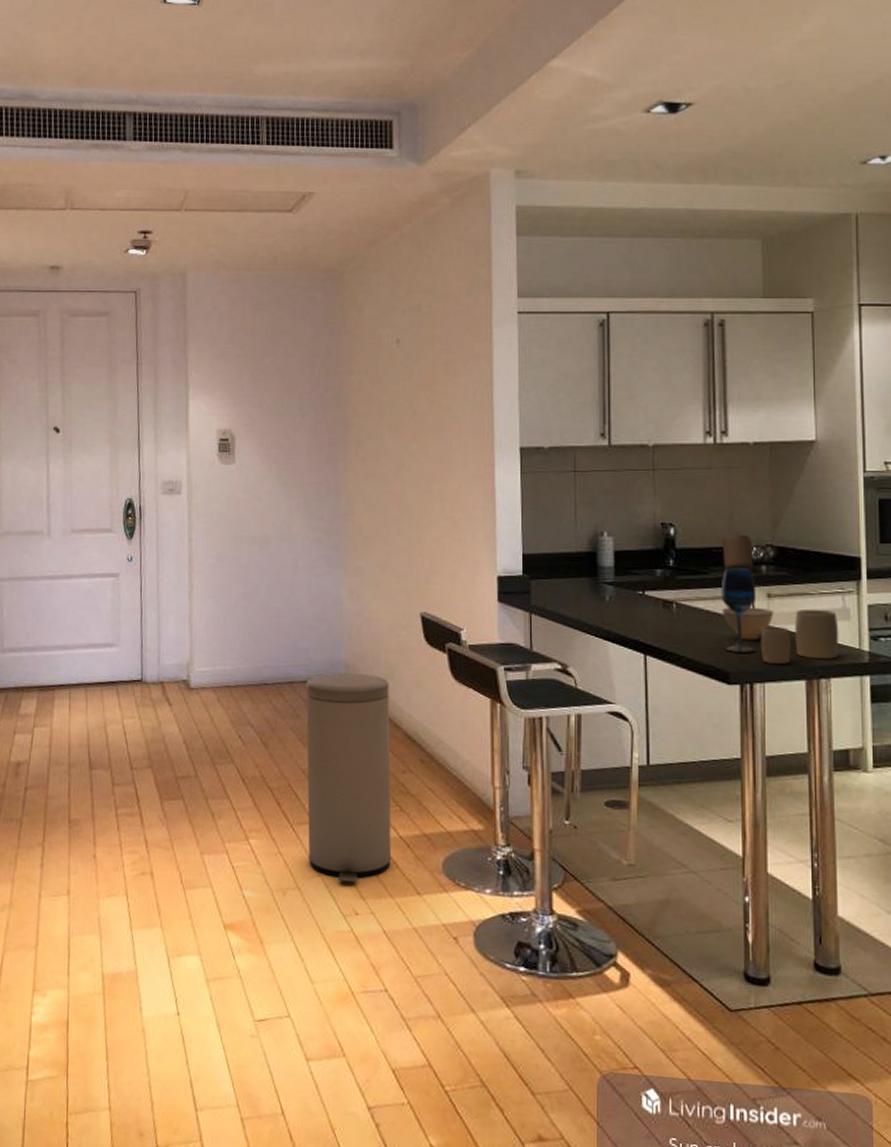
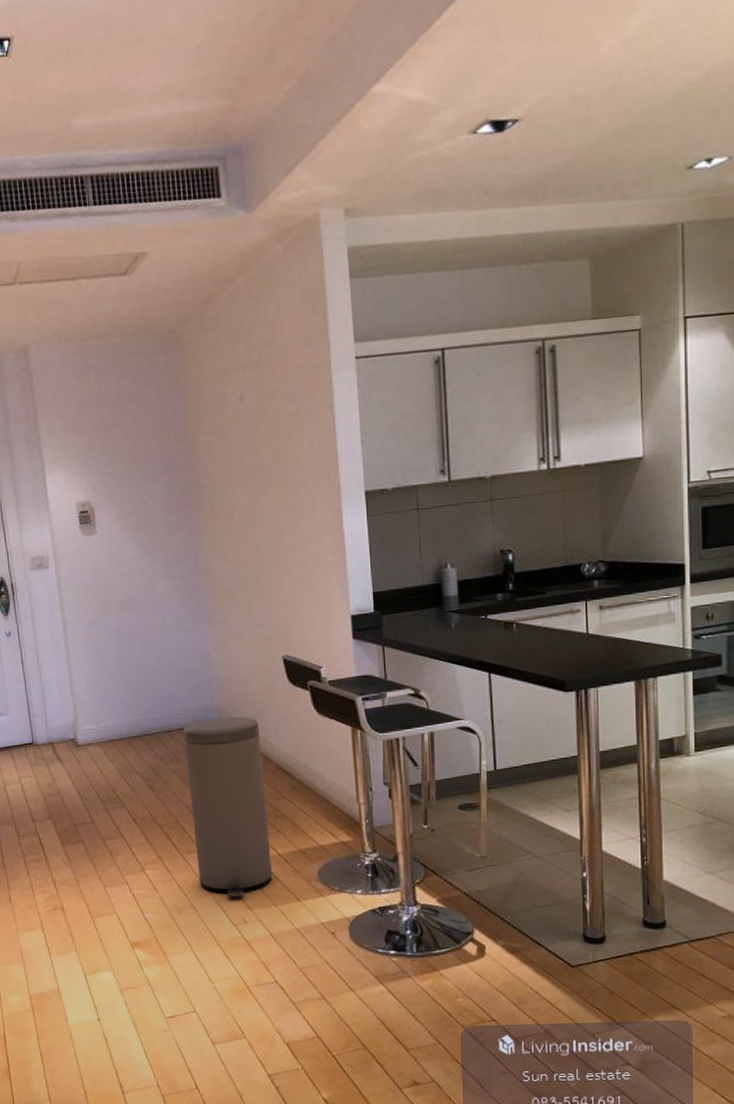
canister: present [713,531,765,571] -> none [549,551,597,588]
wineglass: present [720,567,757,653] -> none [556,584,590,663]
bowl: present [722,607,774,640] -> none [558,619,606,651]
mug: present [760,627,791,664] -> none [593,635,621,669]
mug: present [795,608,839,659] -> none [625,615,665,661]

